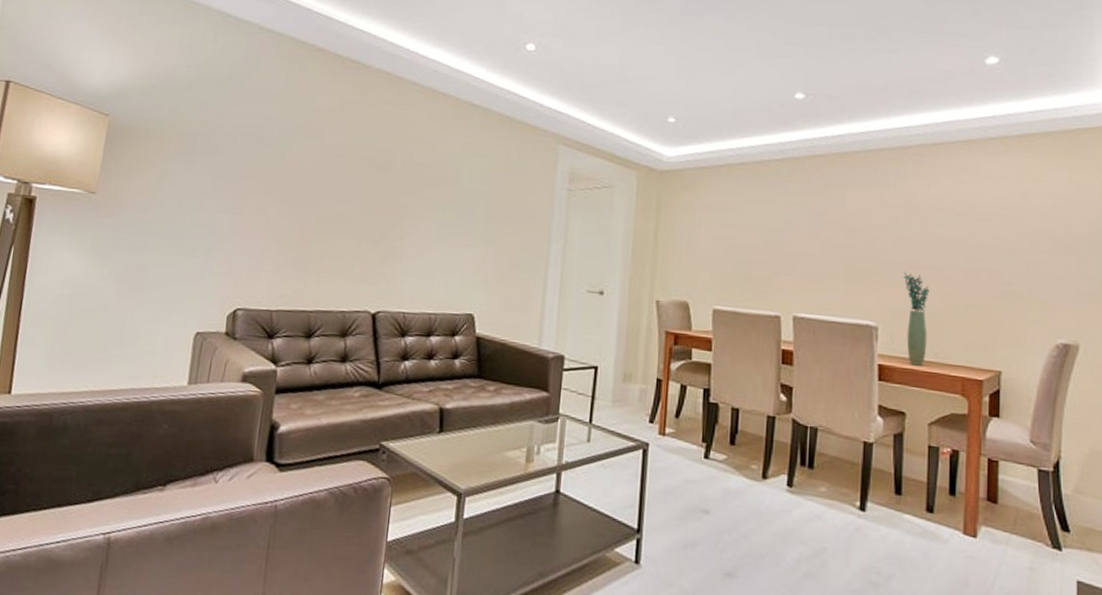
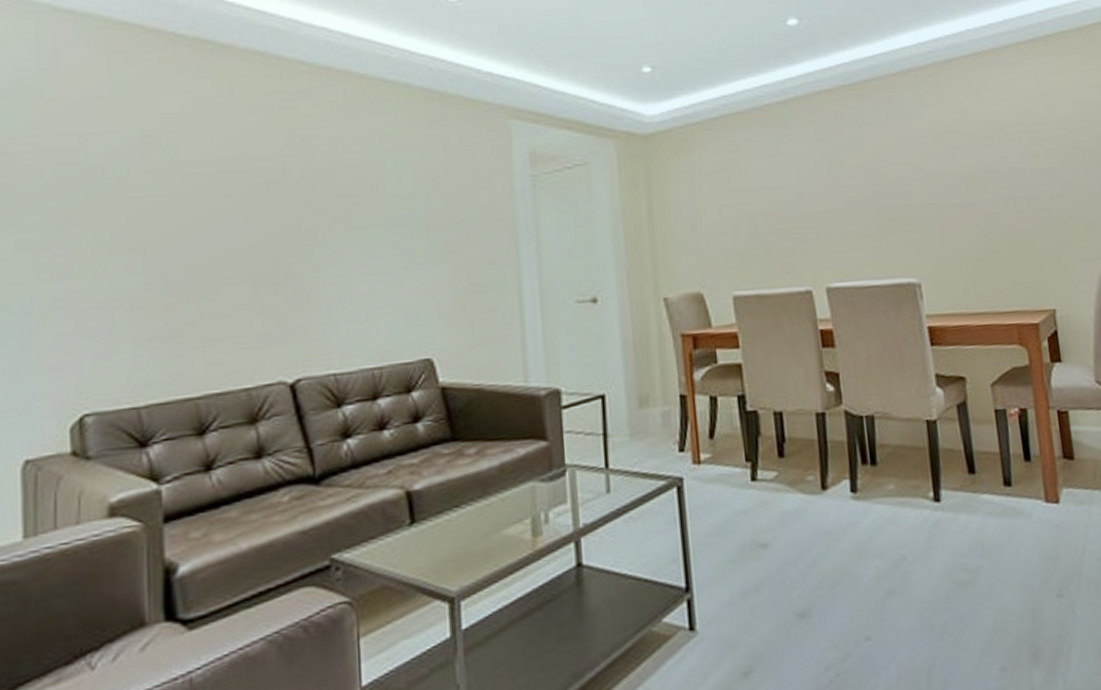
vase: present [903,272,930,367] -> none [938,214,977,322]

